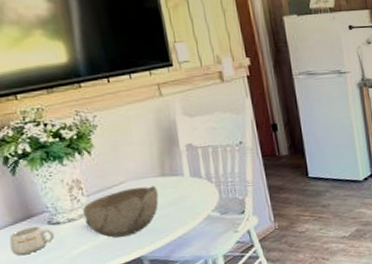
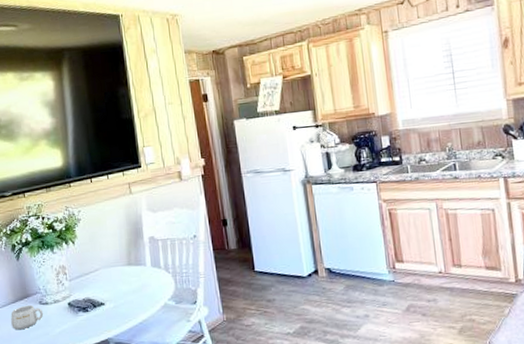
bowl: present [83,186,159,238] -> none [66,274,125,319]

